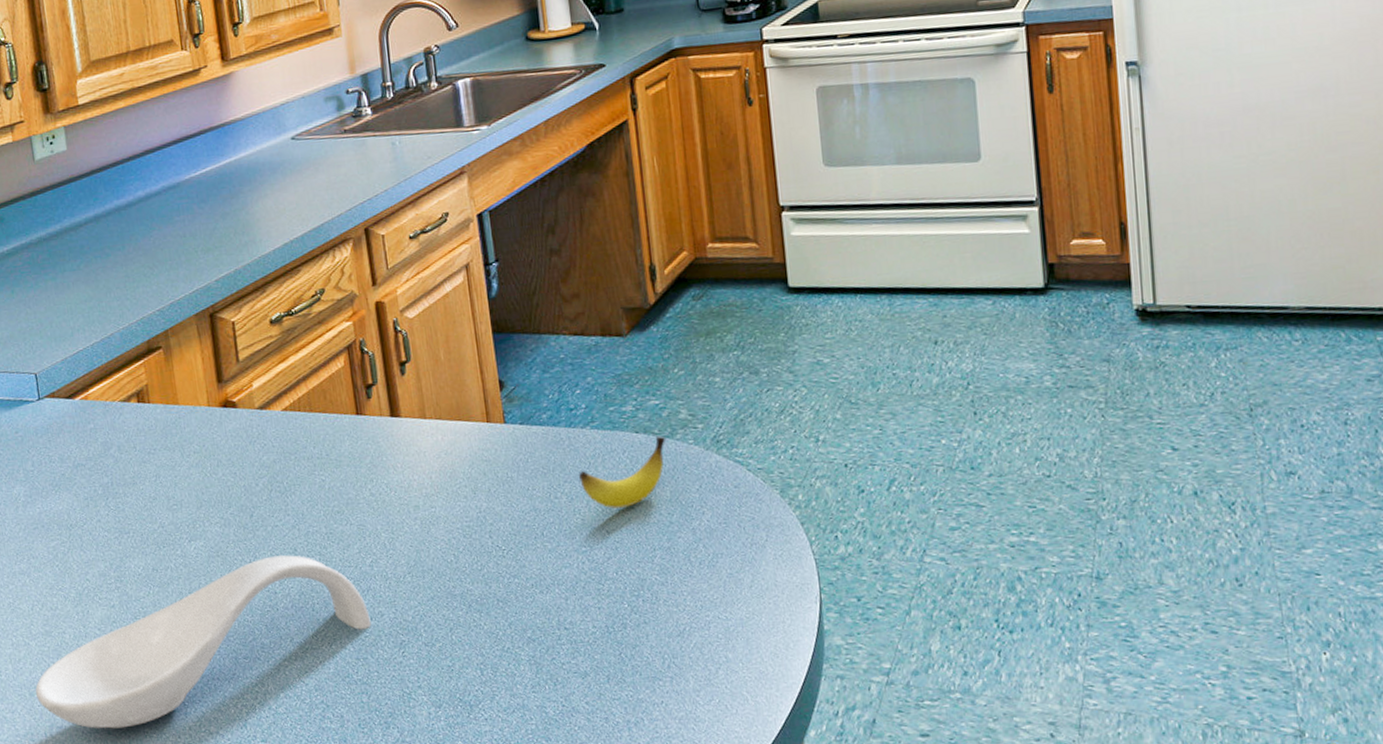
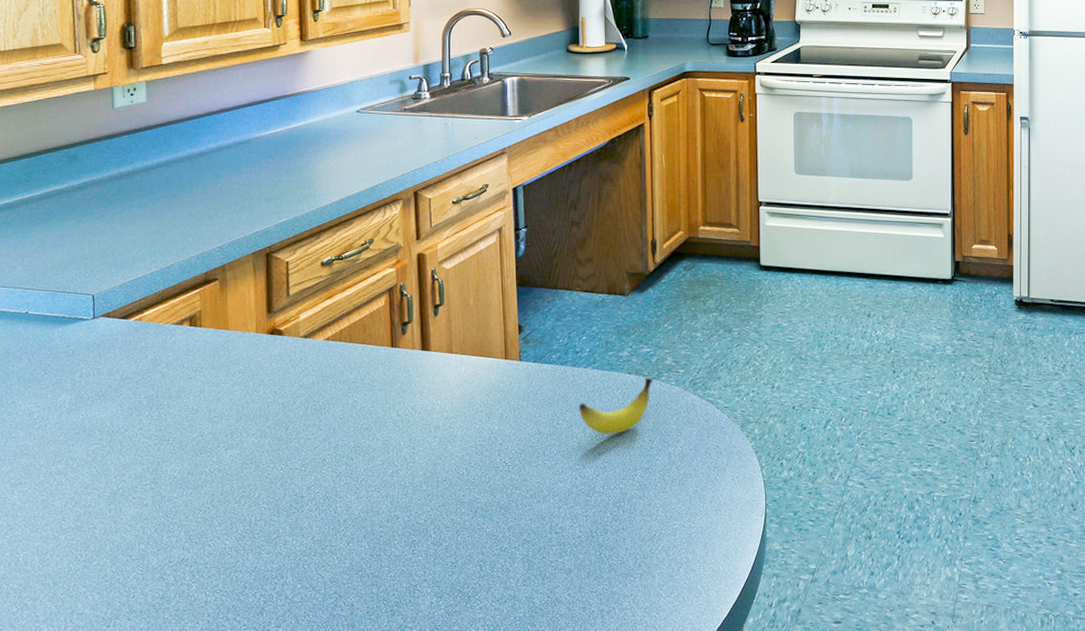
spoon rest: present [35,555,371,729] -> none [60,464,387,616]

